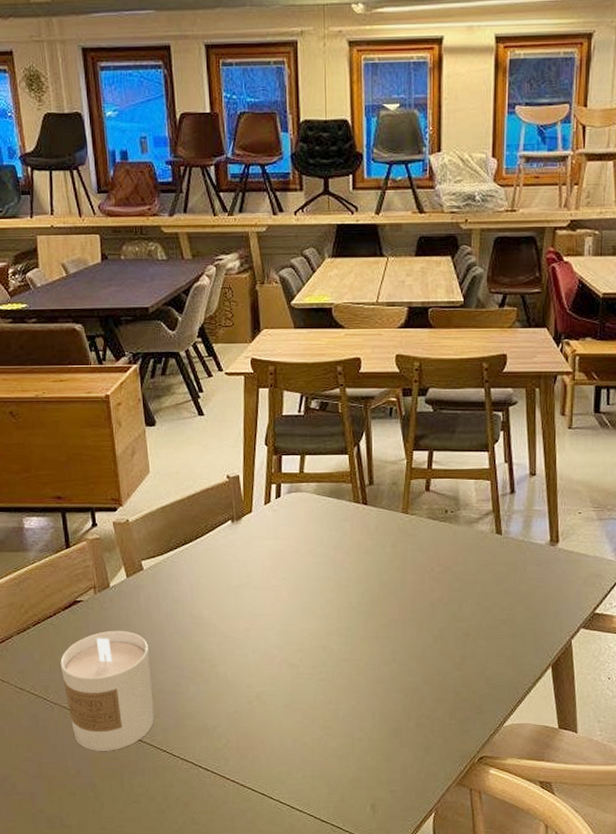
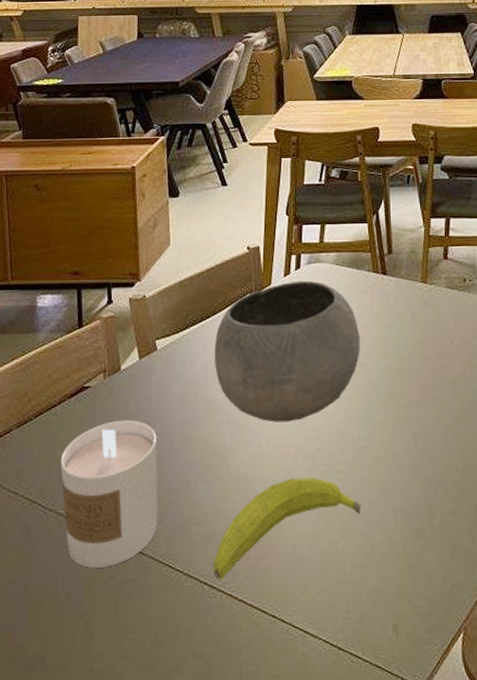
bowl: none [198,509,341,636] -> present [214,280,360,423]
fruit: none [207,684,342,764] -> present [214,478,361,580]

